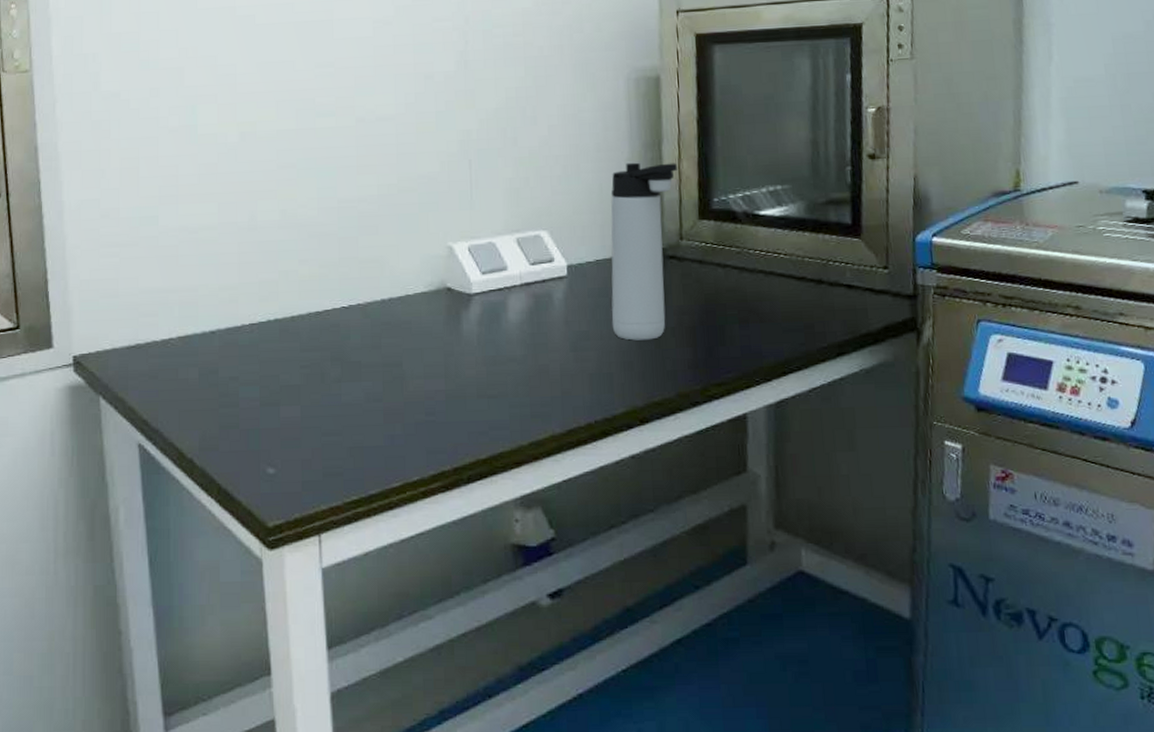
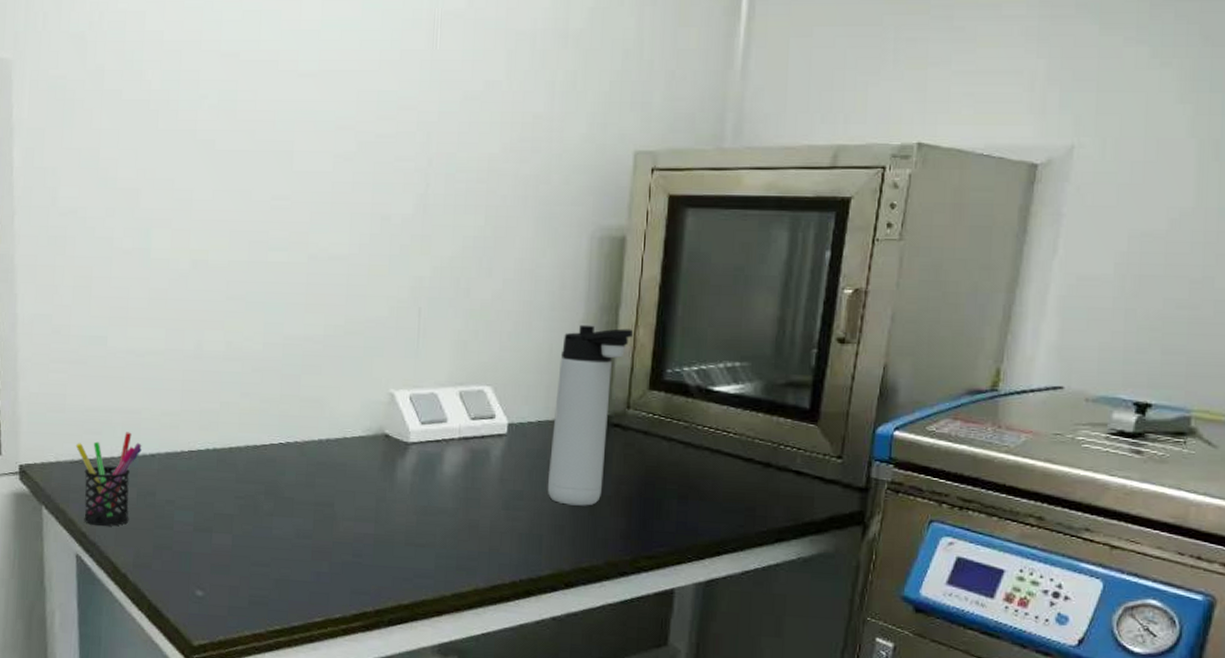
pen holder: none [131,311,201,412] -> present [75,432,142,527]

